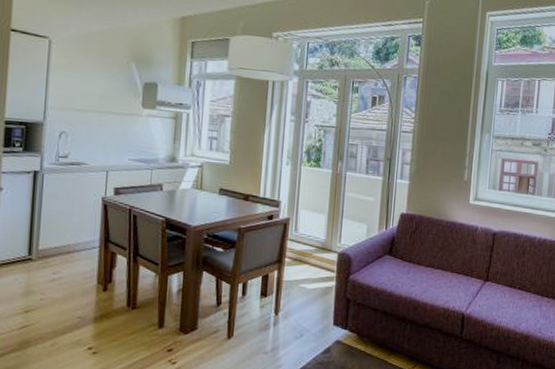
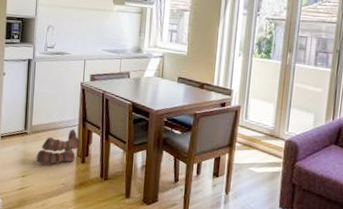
boots: none [43,251,101,296] -> present [36,129,80,164]

